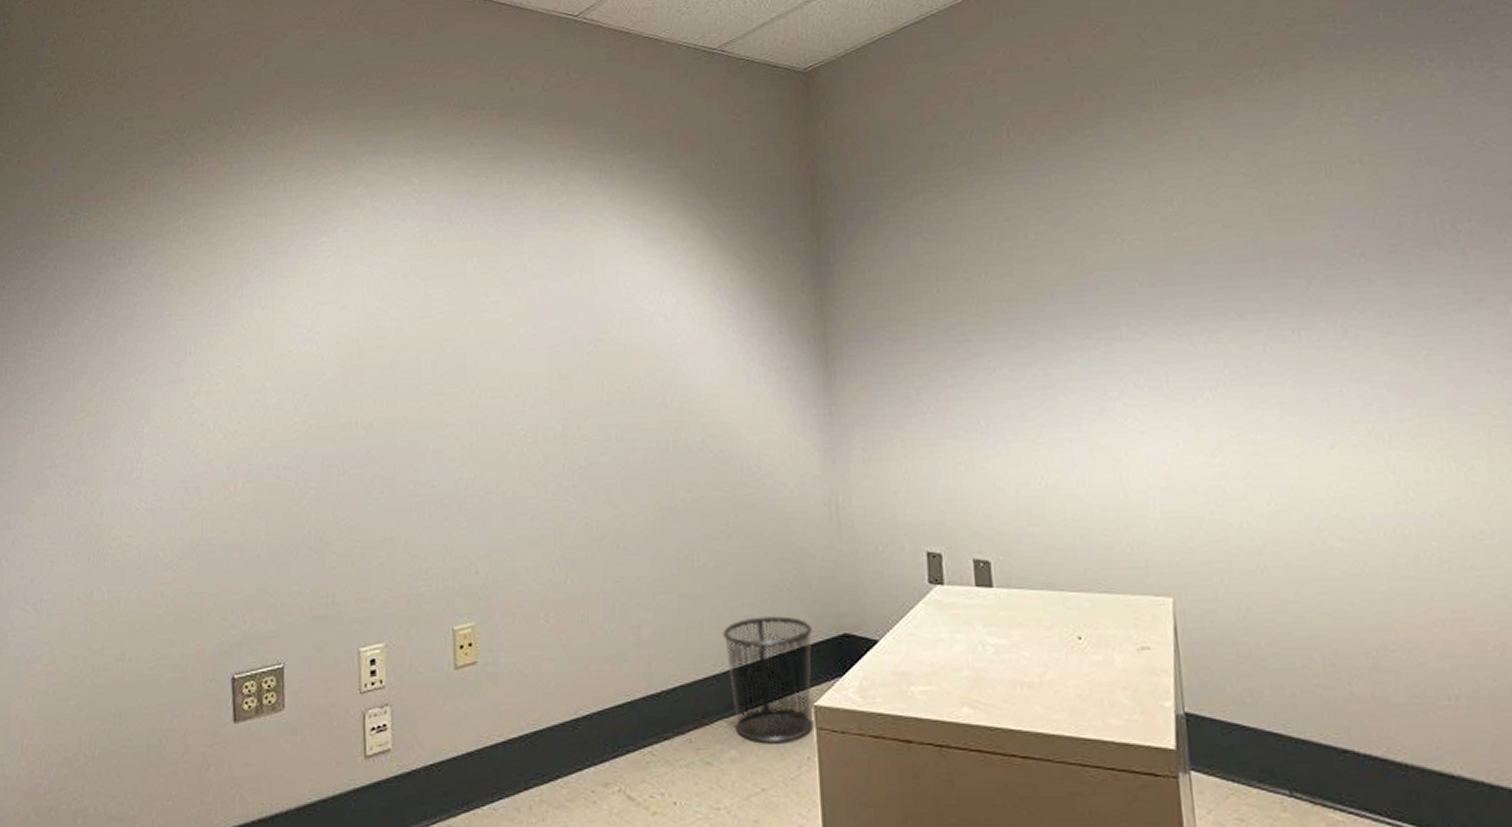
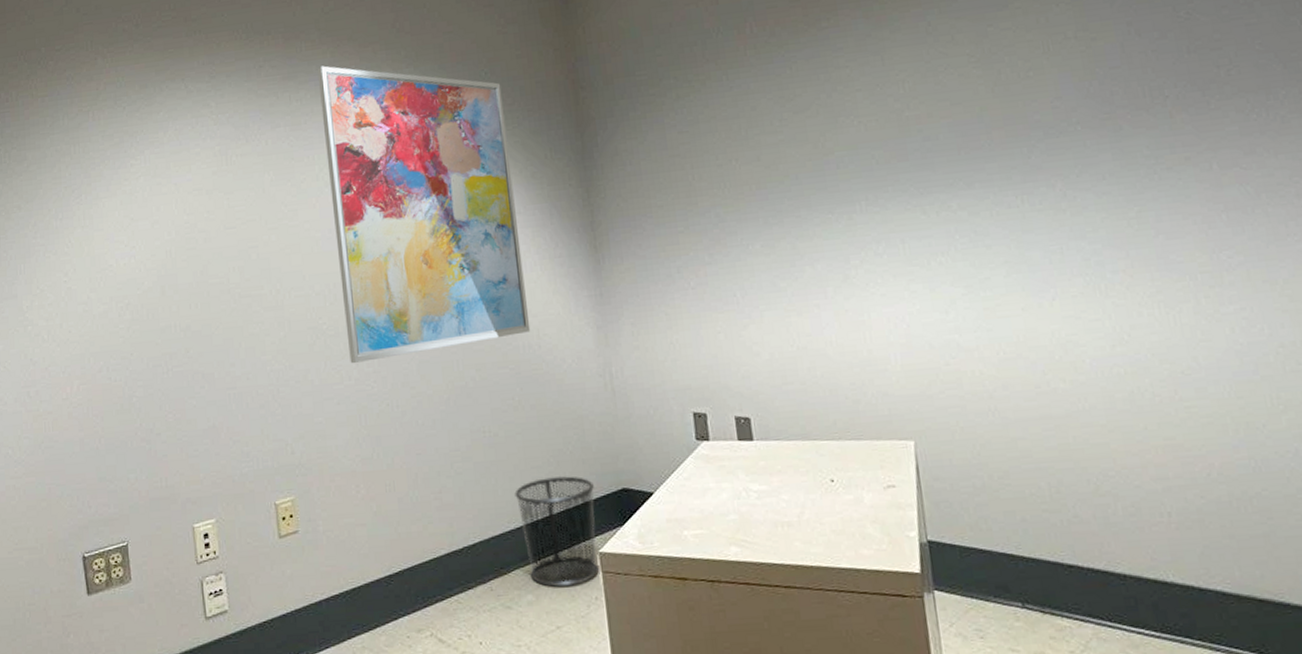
wall art: none [533,146,750,475] -> present [317,65,531,363]

